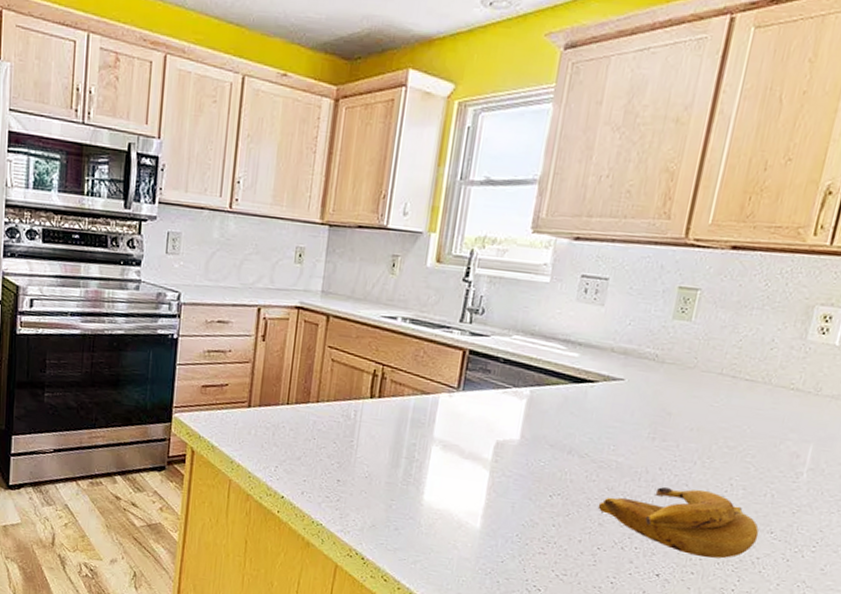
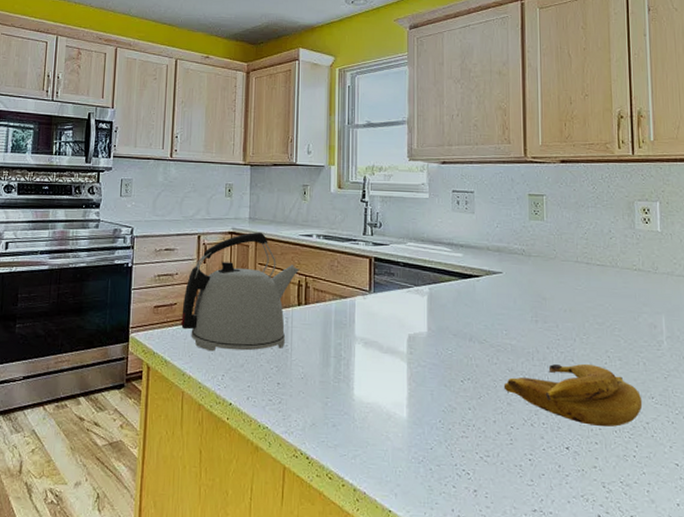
kettle: none [231,308,378,444] -> present [180,232,300,352]

